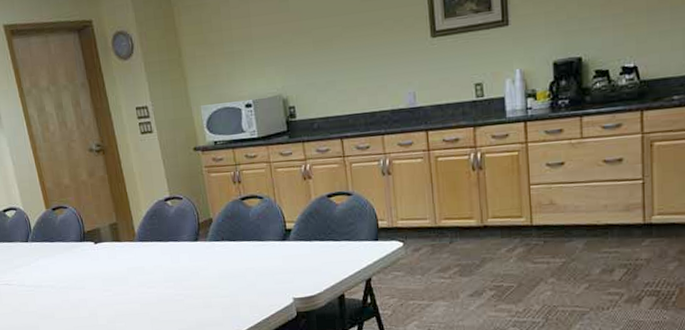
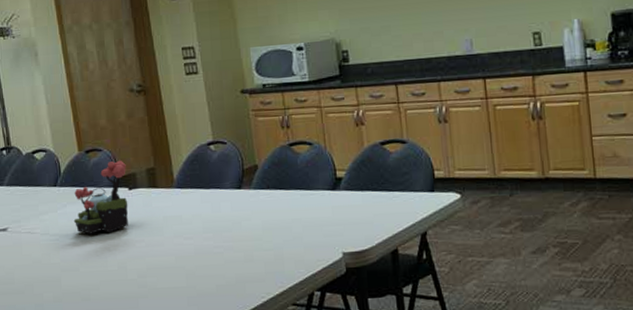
plant: none [45,216,96,285] -> present [73,160,128,234]

